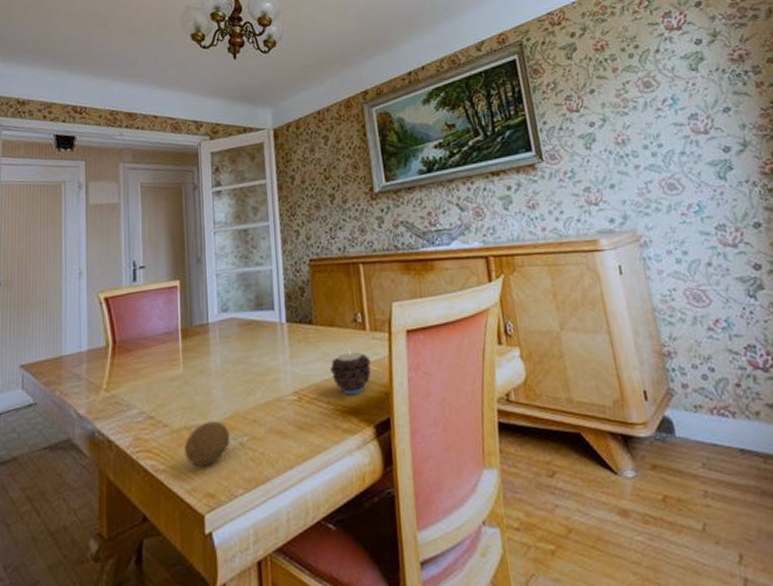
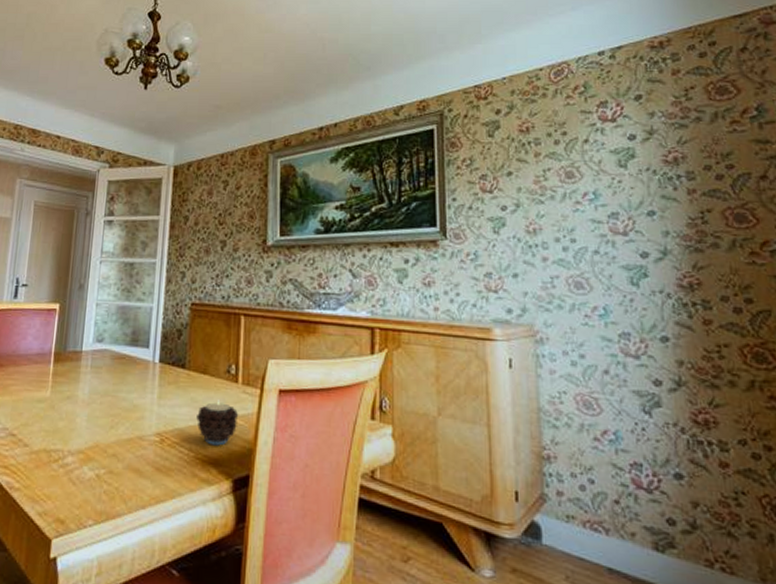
fruit: present [185,421,230,467] -> none [41,448,88,492]

